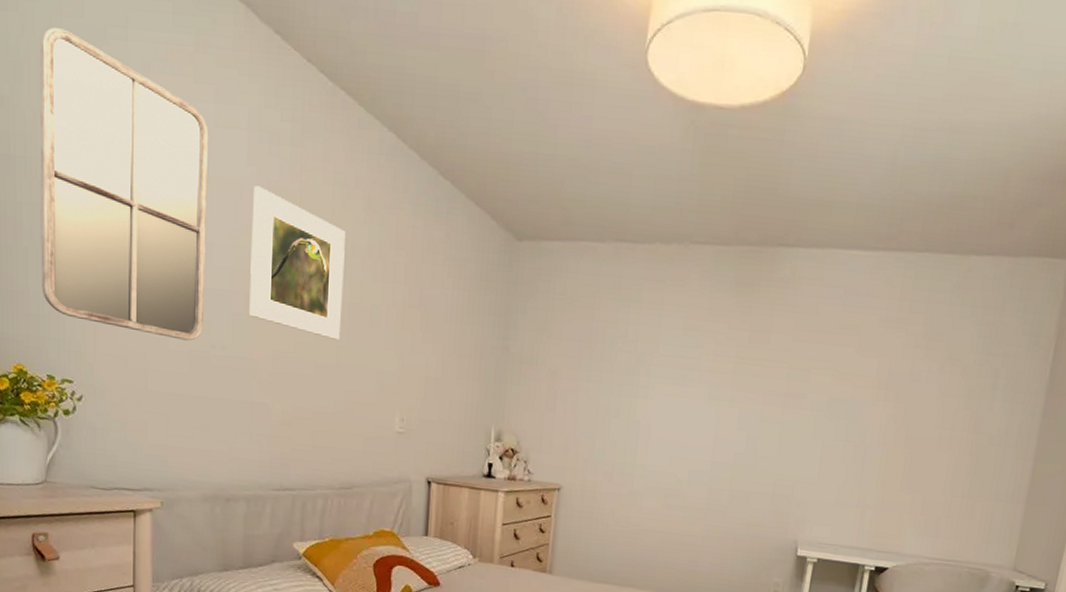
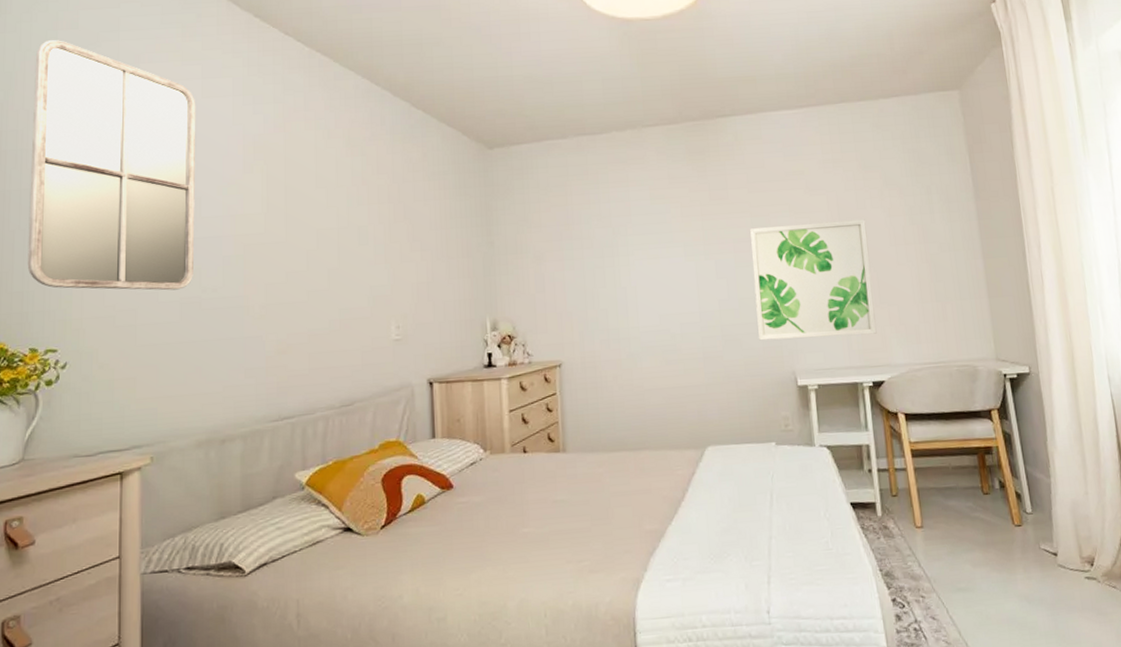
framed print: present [249,186,346,340] -> none [239,141,331,264]
wall art: none [768,382,915,519] -> present [750,219,877,341]

